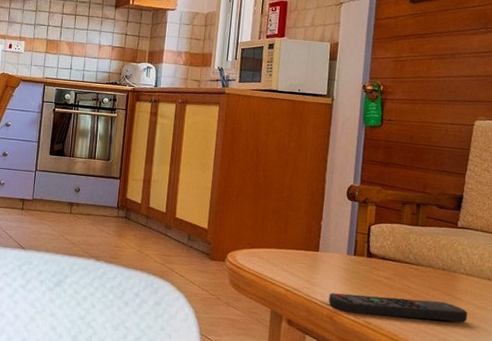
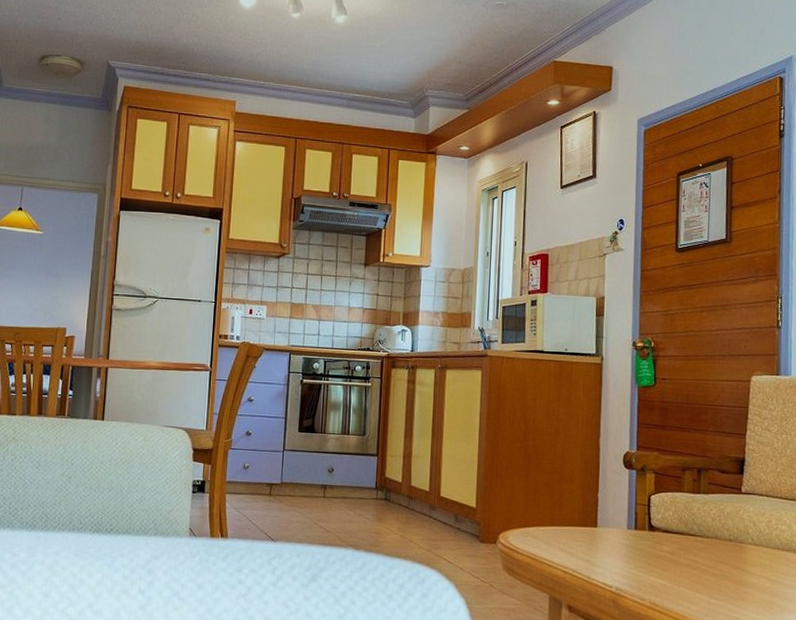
remote control: present [328,293,468,323] -> none [610,573,759,599]

